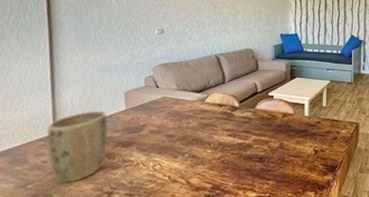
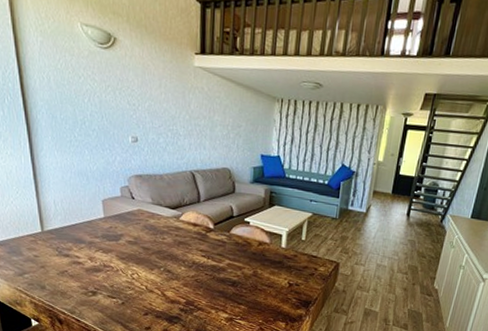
plant pot: present [47,110,108,184] -> none [35,214,89,278]

